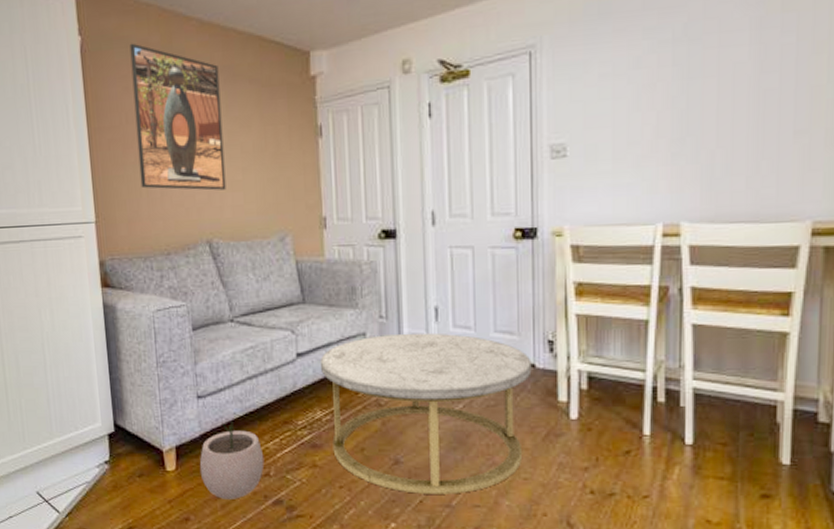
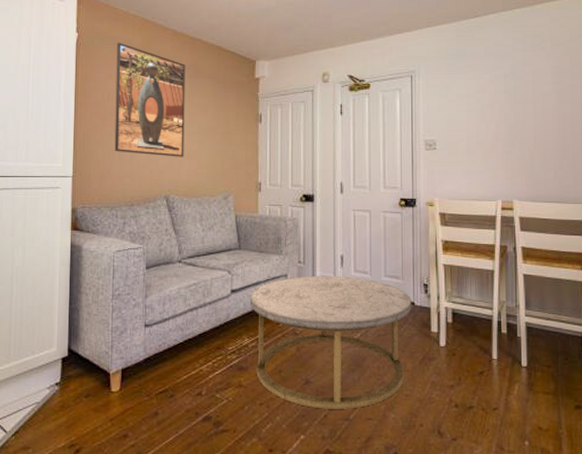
plant pot: present [199,420,264,499] -> none [141,346,198,417]

